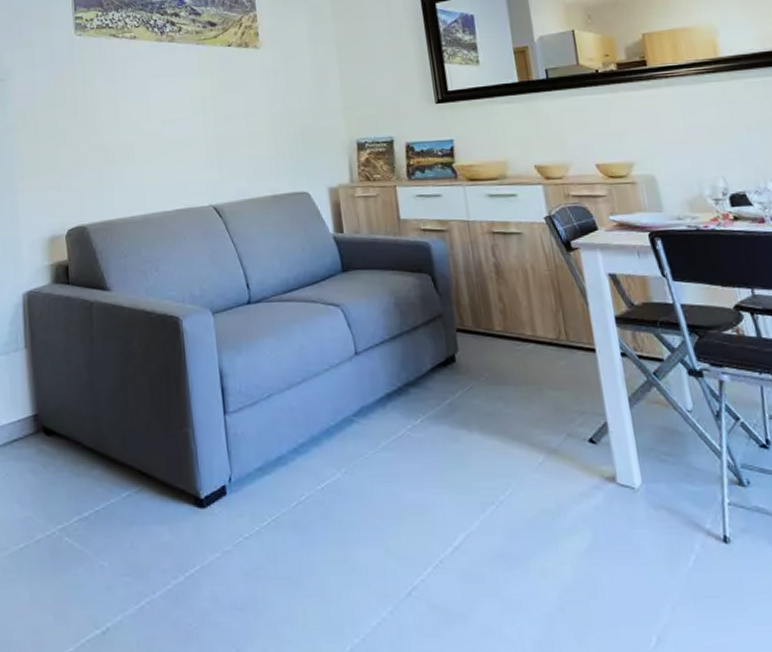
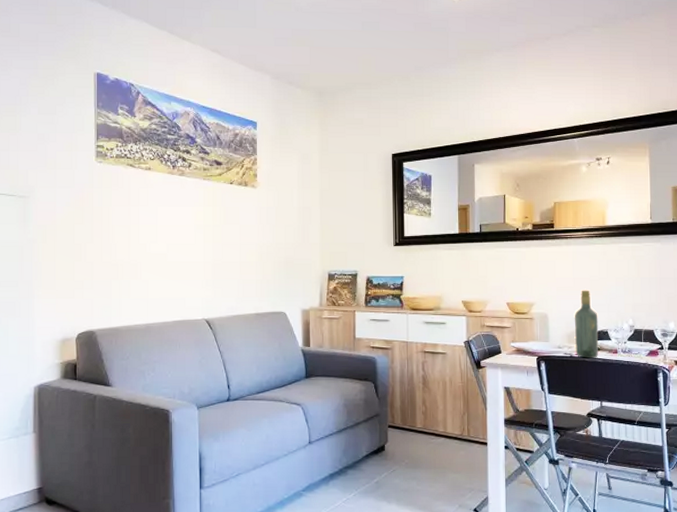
wine bottle: none [693,141,737,231] -> present [574,290,599,358]

